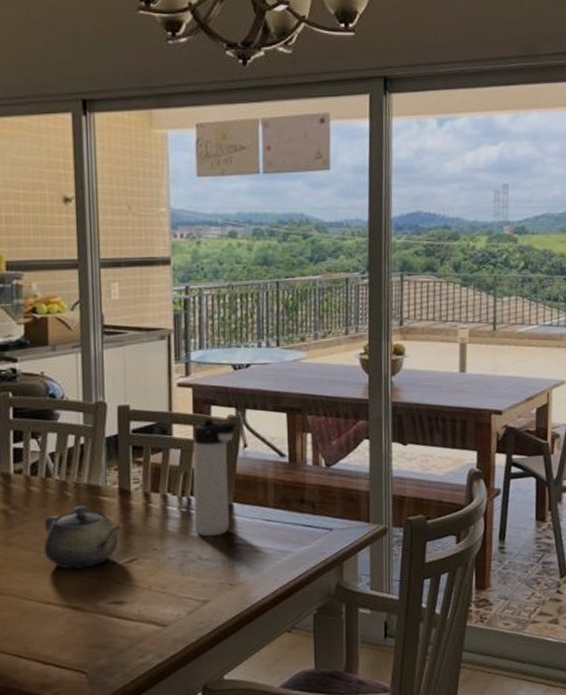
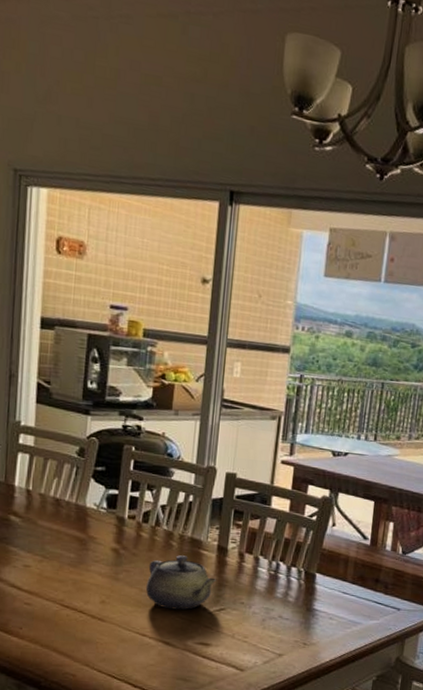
thermos bottle: present [192,418,238,537] -> none [279,495,330,600]

